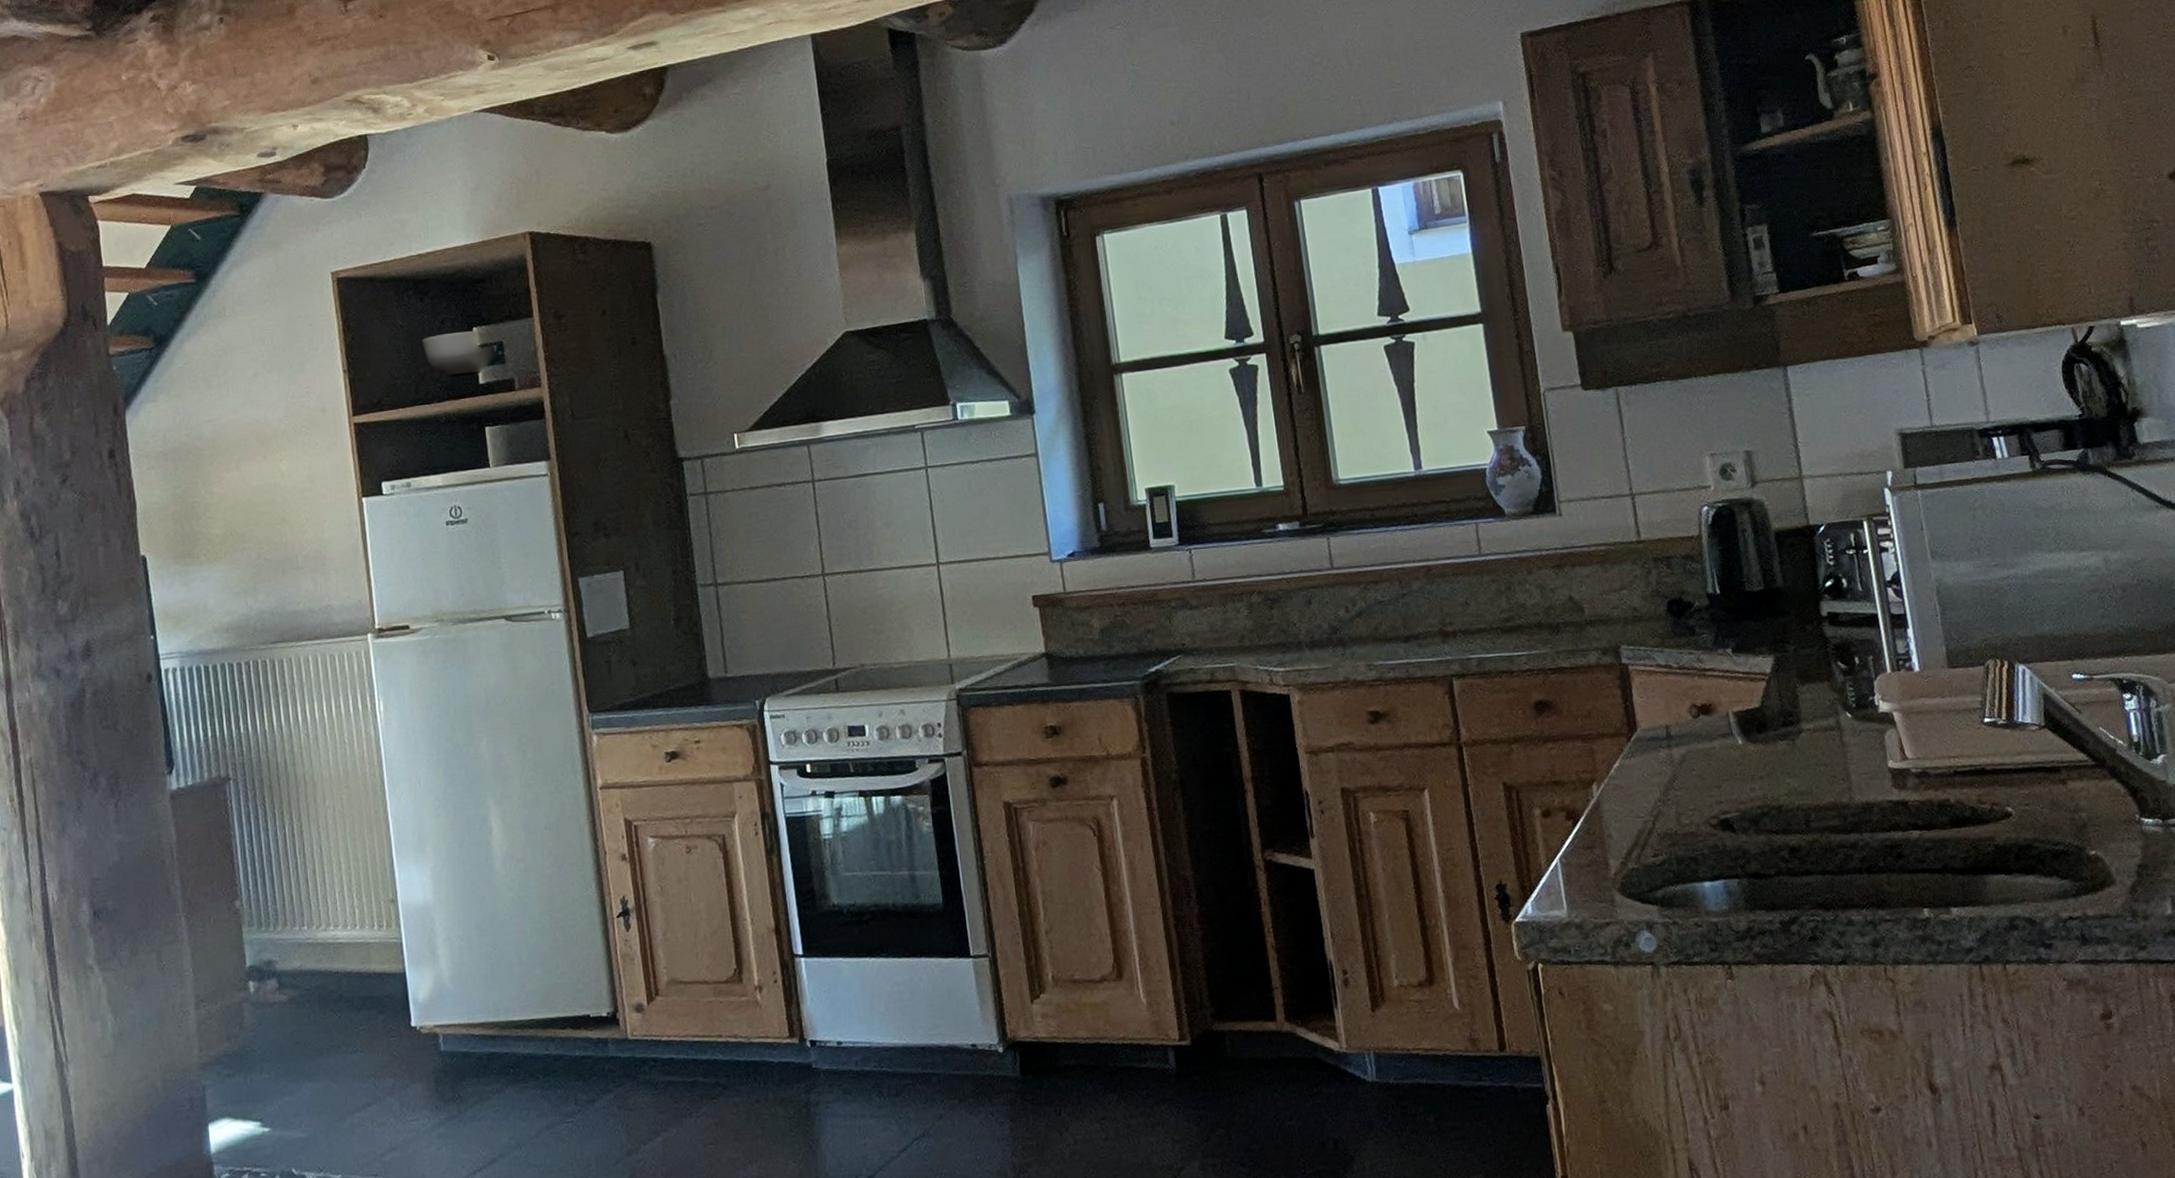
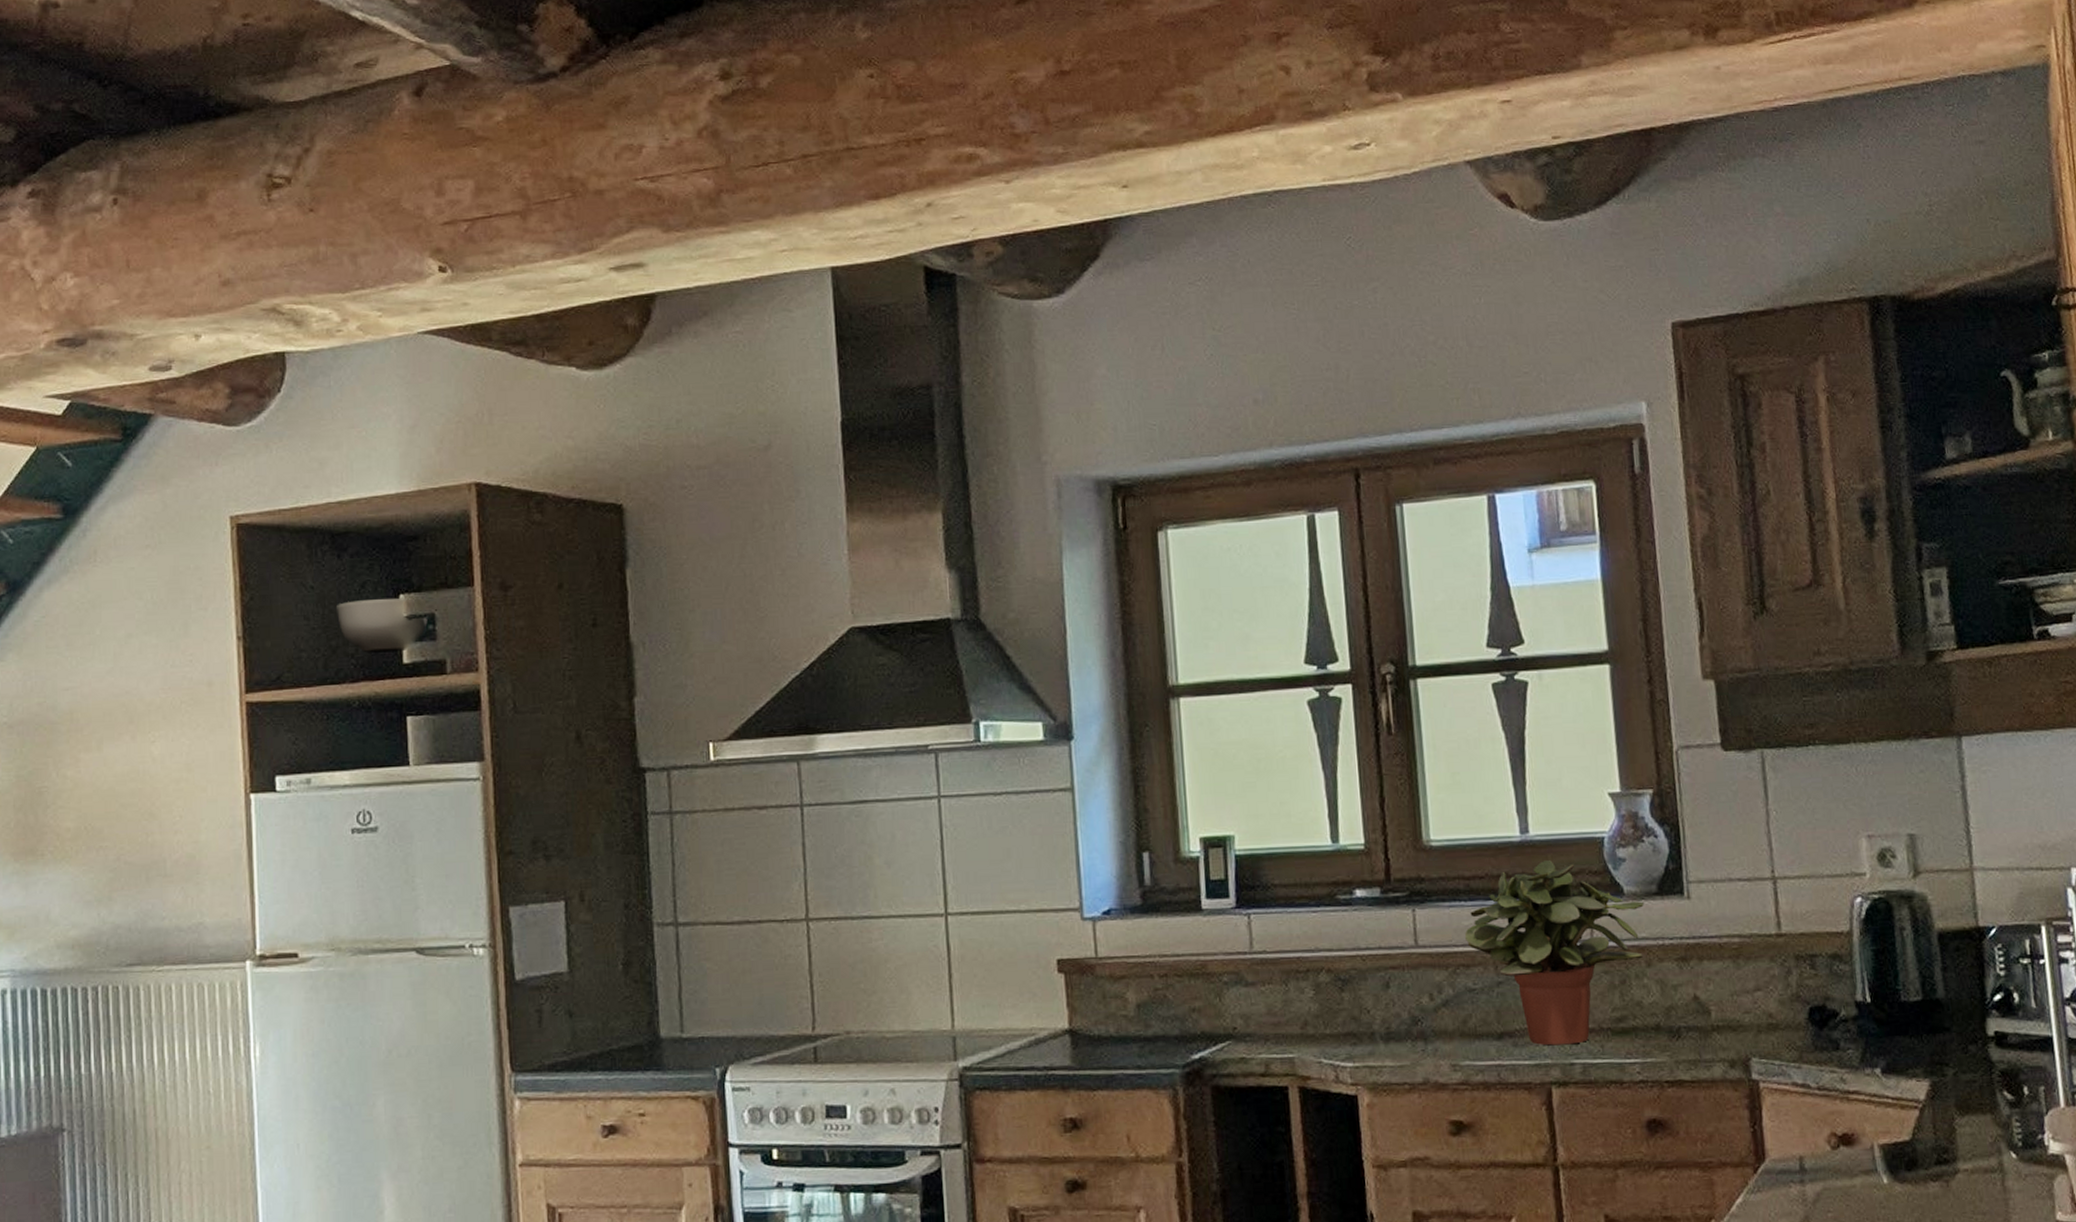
potted plant: none [1372,490,1525,645] -> present [1465,860,1644,1046]

